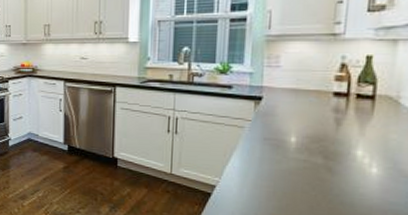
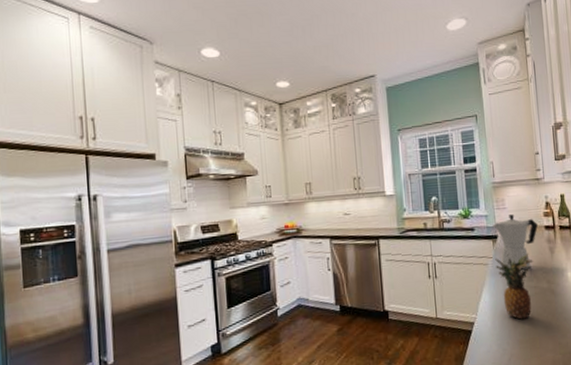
fruit: none [254,118,310,194] -> present [495,252,535,320]
moka pot: none [257,74,323,139] -> present [492,214,538,269]

